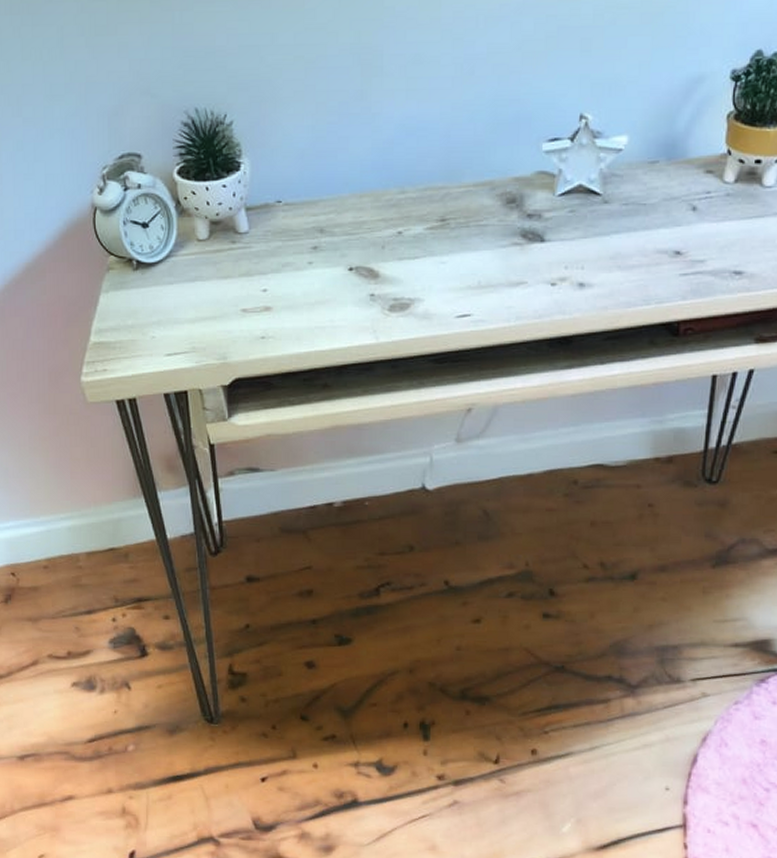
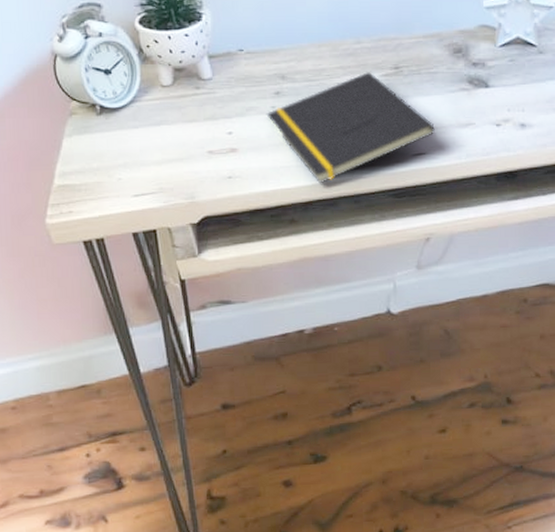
notepad: none [302,225,482,347] -> present [266,72,435,184]

